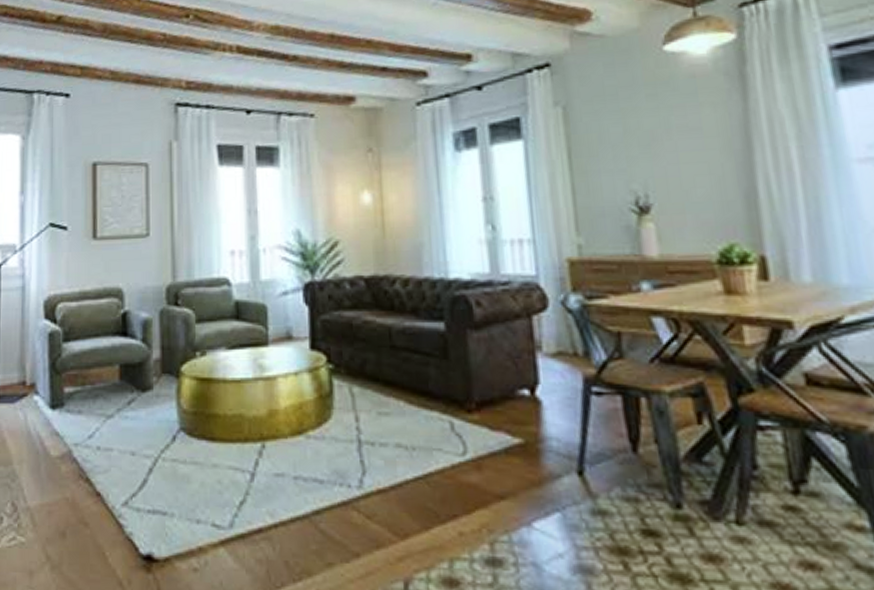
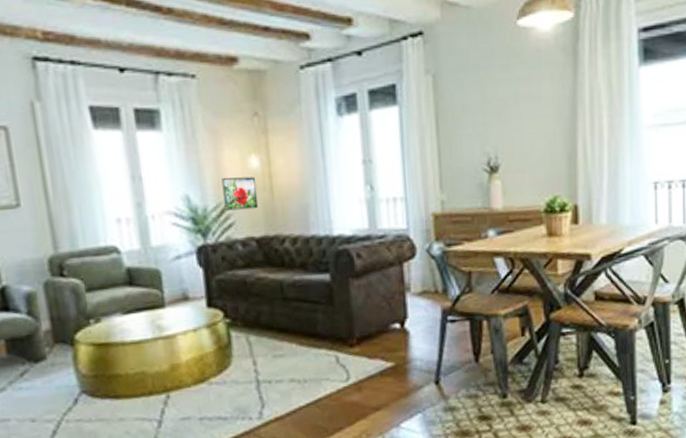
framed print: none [333,212,369,247] -> present [222,176,259,211]

